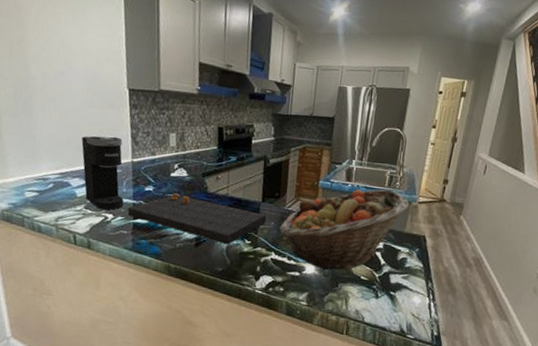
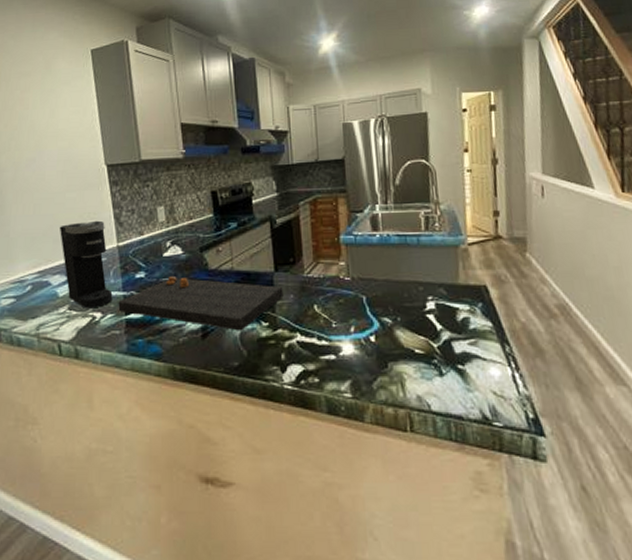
fruit basket: present [280,189,410,271] -> none [302,233,458,348]

